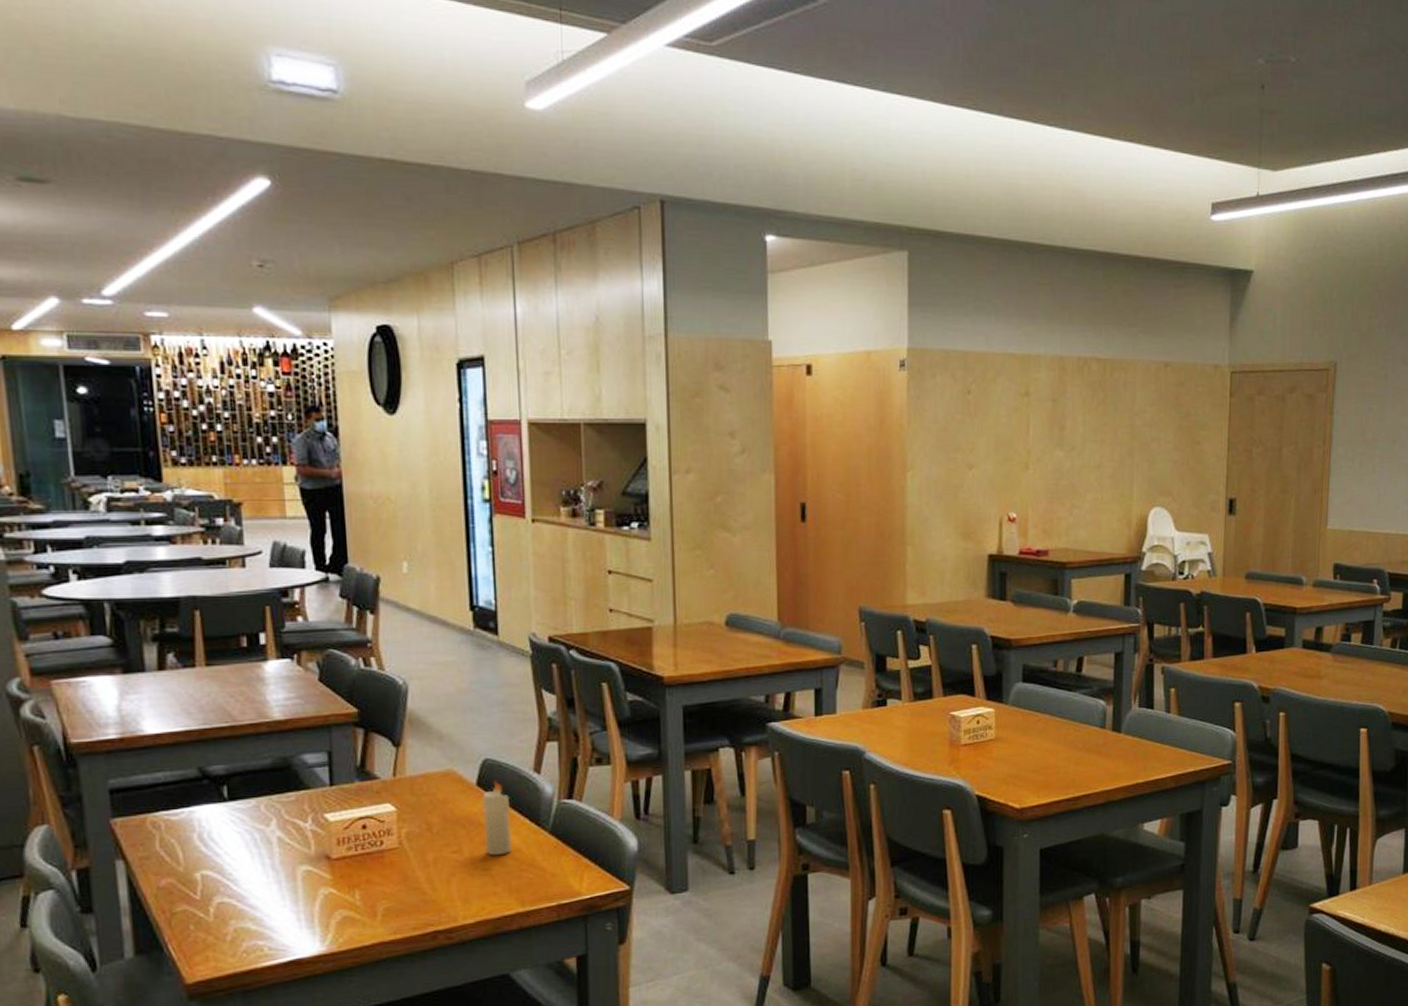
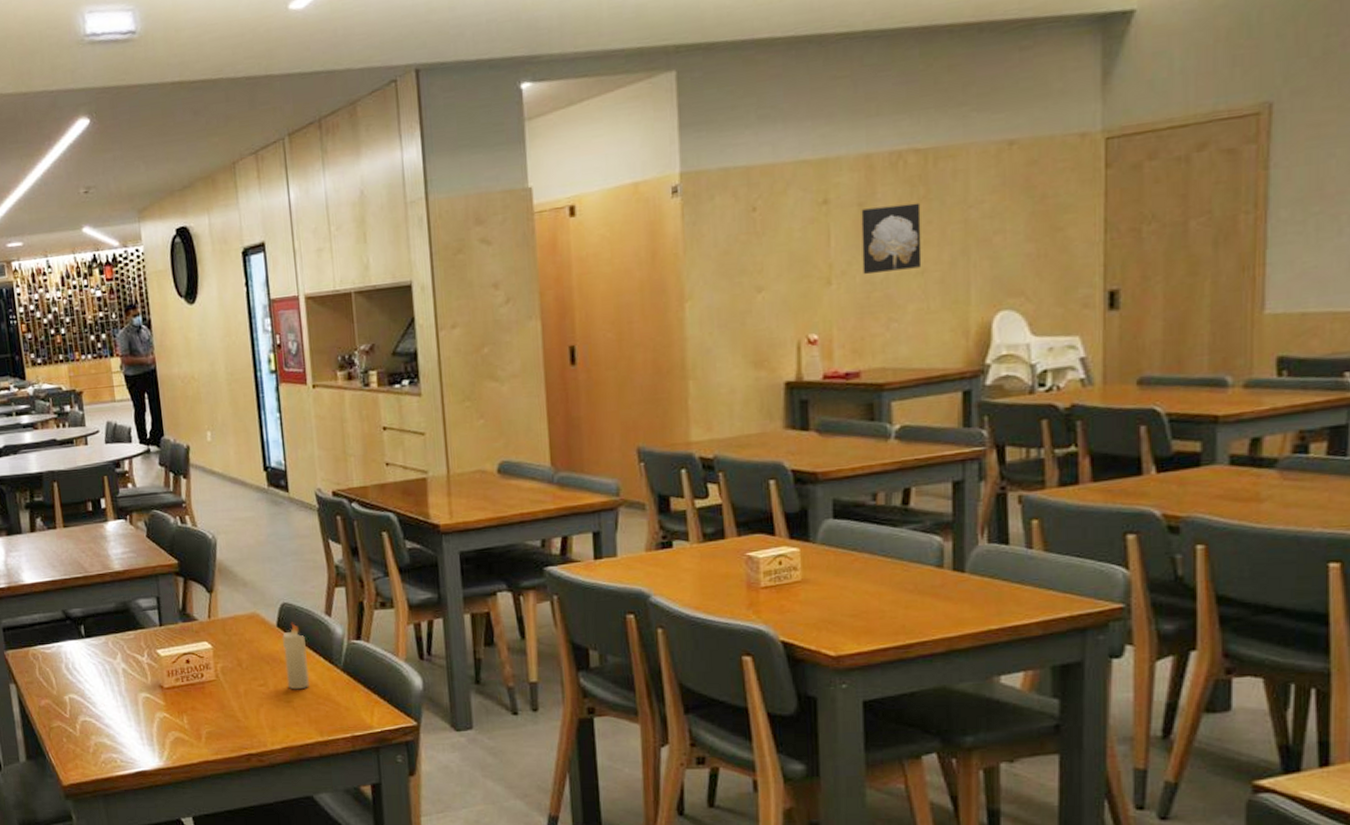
wall art: none [1054,405,1099,463] -> present [861,203,922,274]

